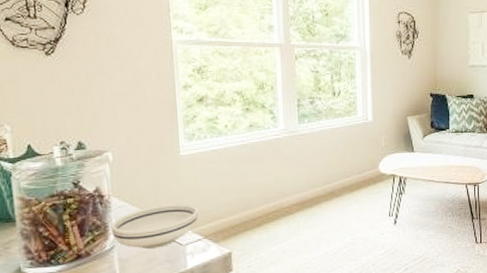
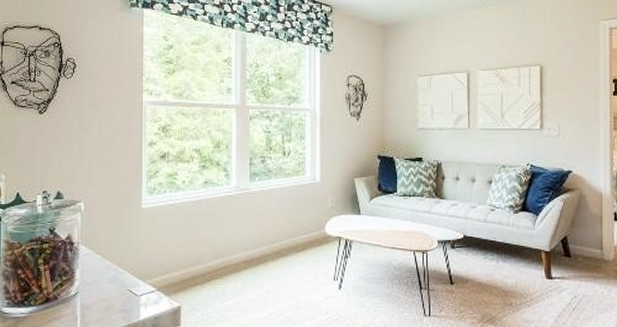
bowl: present [110,203,199,249] -> none [77,254,154,297]

